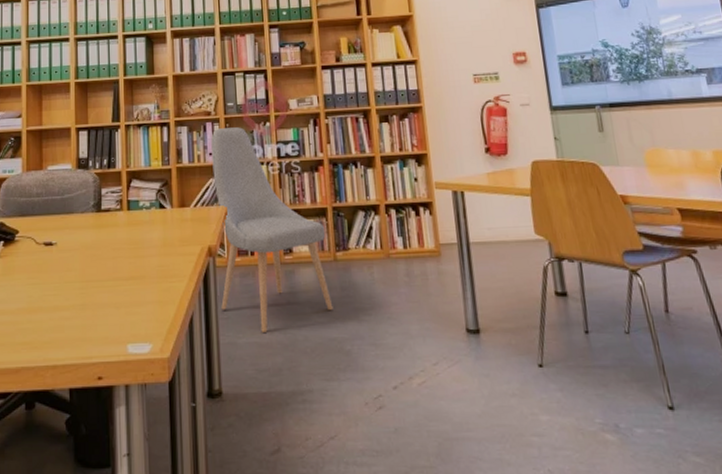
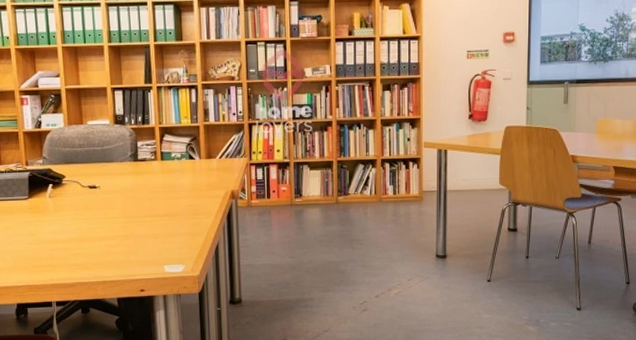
chair: present [211,127,333,334] -> none [235,91,333,258]

